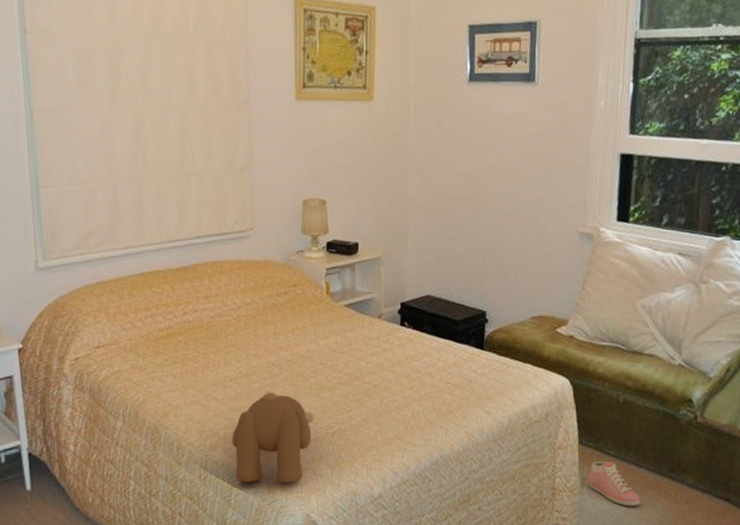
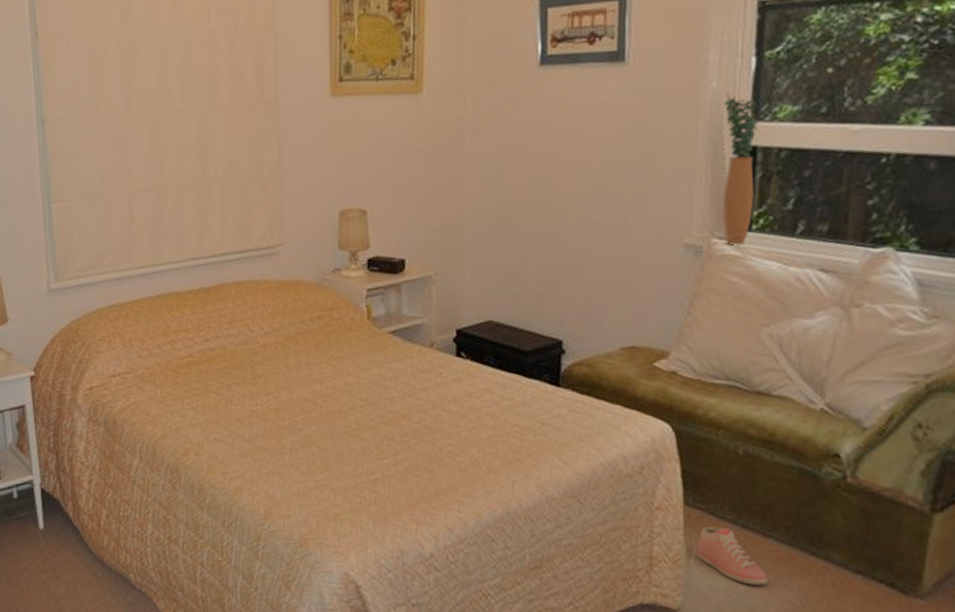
teddy bear: present [231,392,314,483] -> none [258,430,353,535]
vase: none [608,110,635,234] -> present [722,92,759,246]

